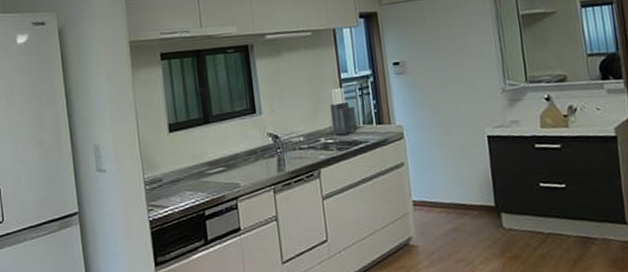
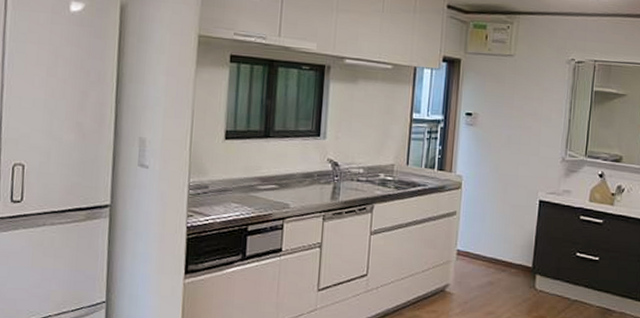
knife block: present [330,88,357,135] -> none [394,127,420,175]

